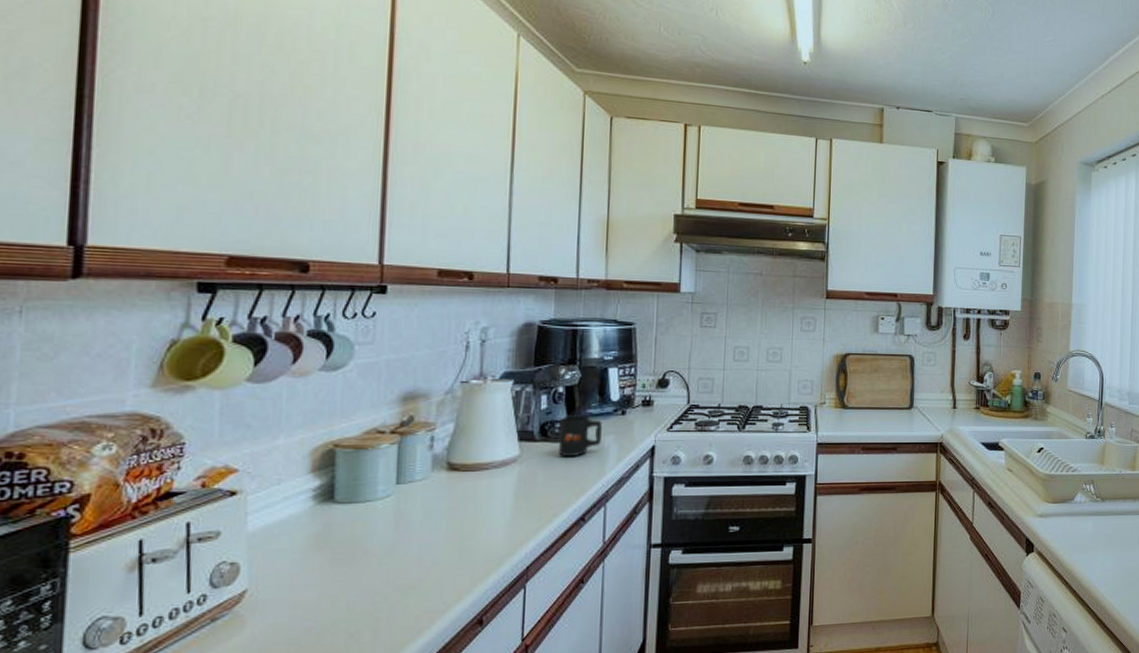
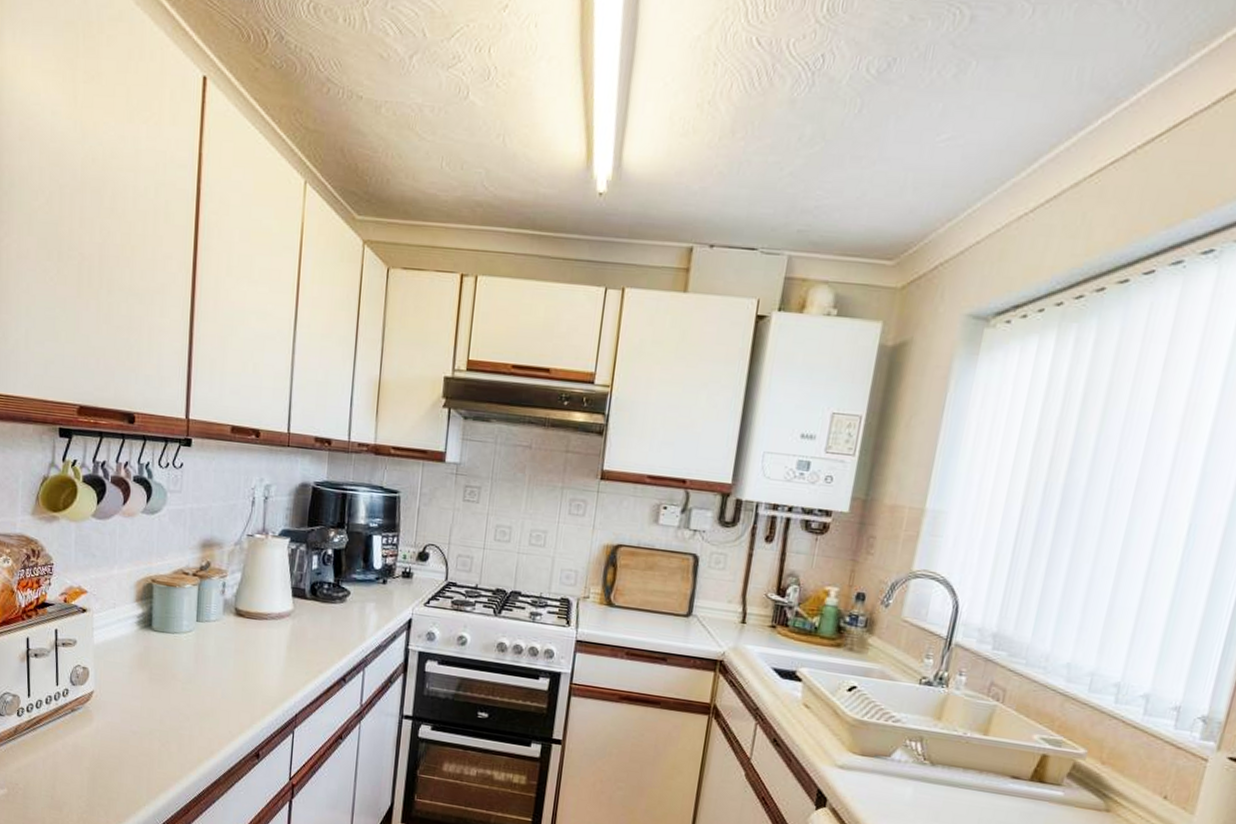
mug: present [558,415,602,457] -> none [325,578,365,620]

